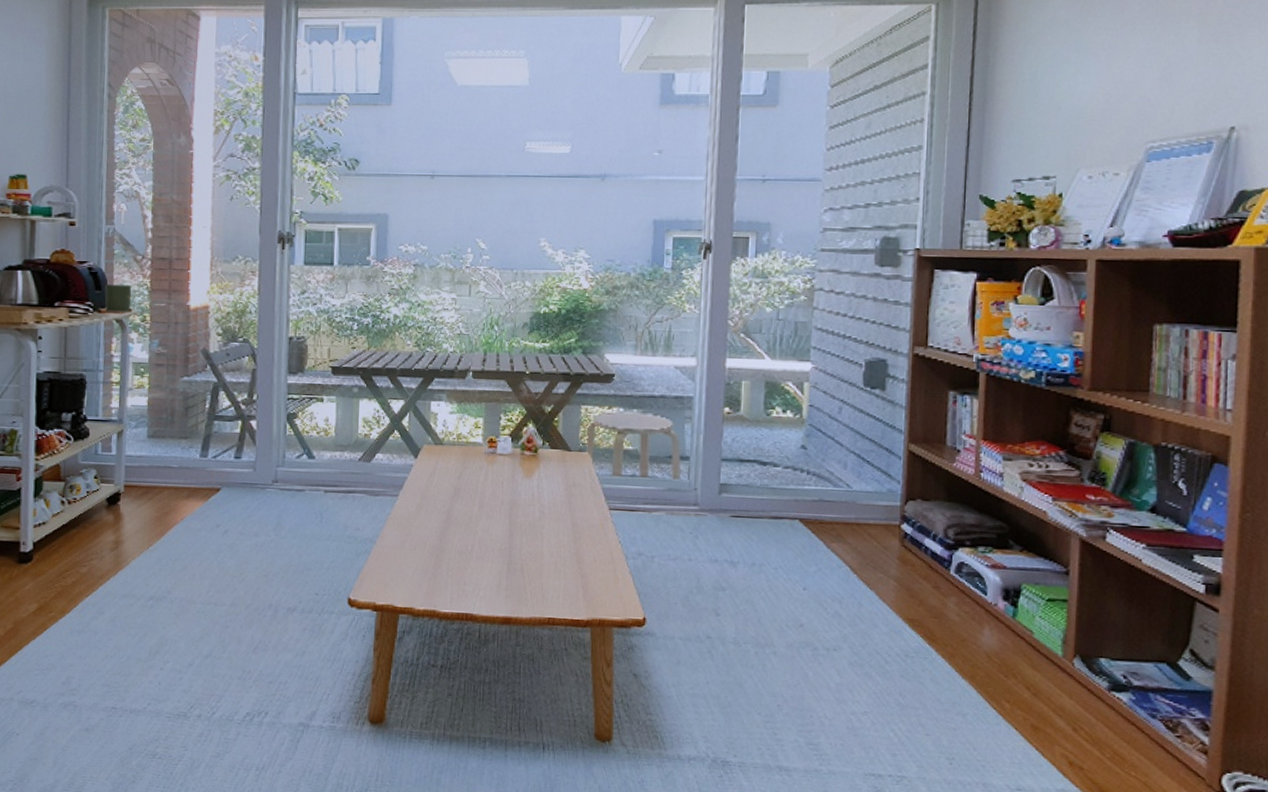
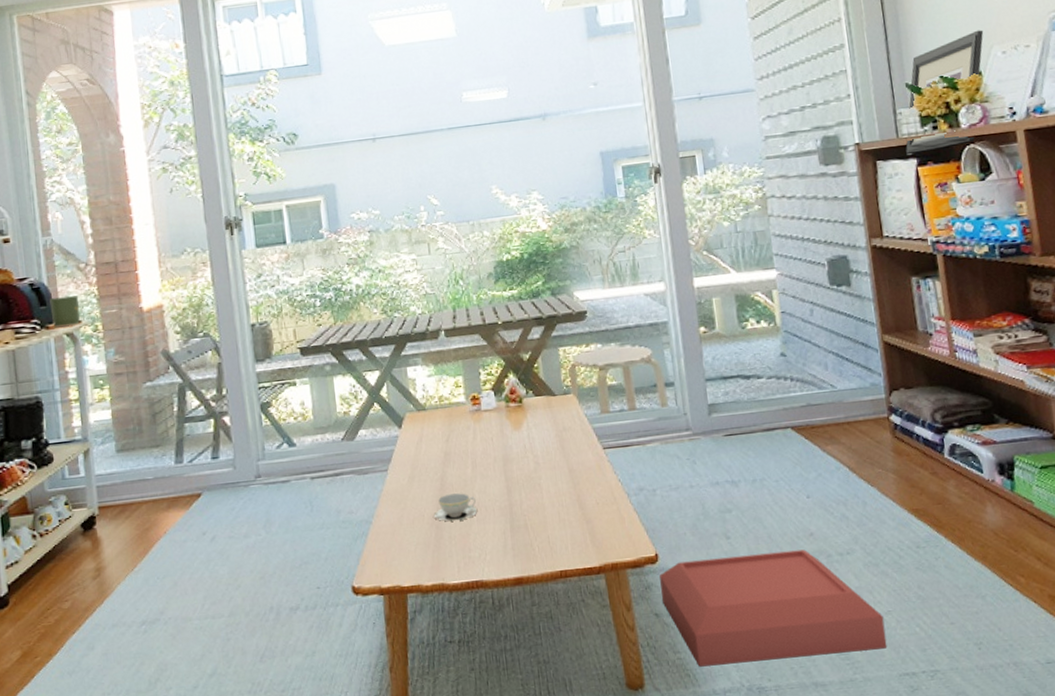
teacup: none [435,528,478,555] -> present [433,493,478,522]
seat cushion: none [642,629,859,747] -> present [660,549,887,667]
picture frame: none [966,150,1073,268] -> present [905,30,984,155]

